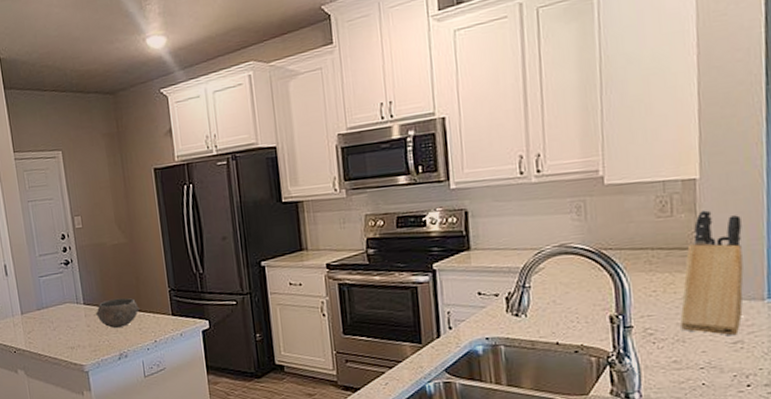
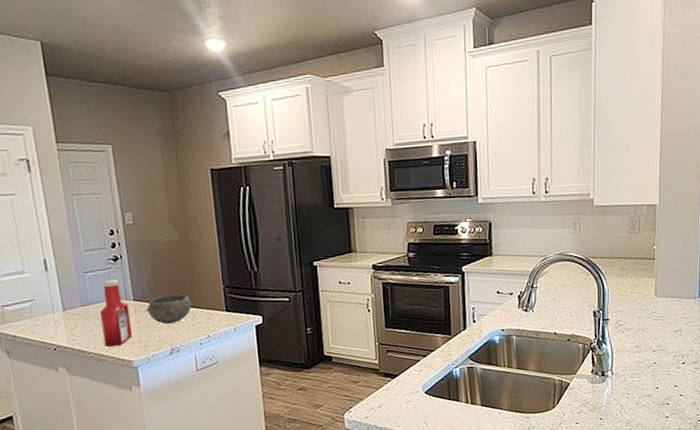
ketchup bottle: none [53,283,83,350] -> present [100,279,132,347]
knife block: present [680,210,744,336] -> none [641,229,684,326]

